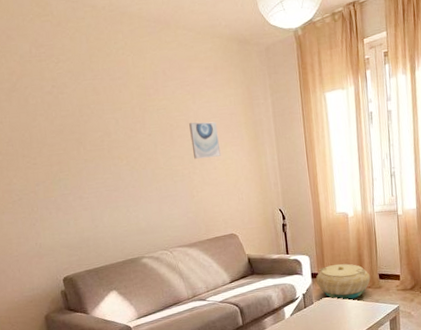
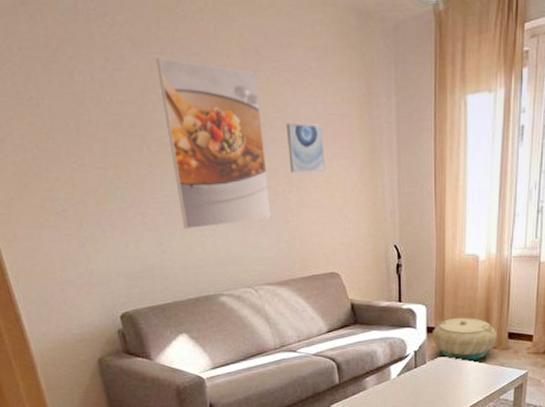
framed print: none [89,82,181,208] -> present [156,57,272,230]

